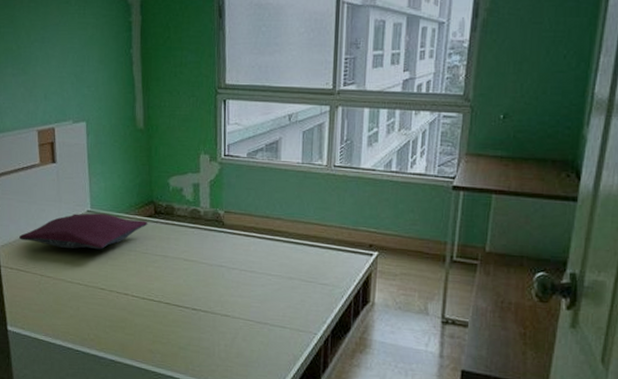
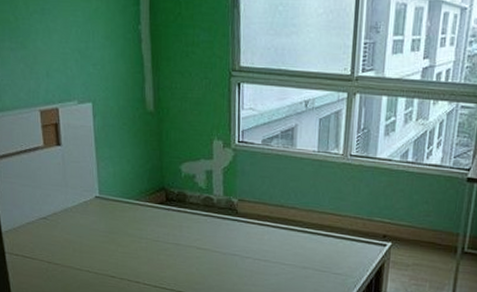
pillow: present [19,213,148,250] -> none [24,199,159,237]

